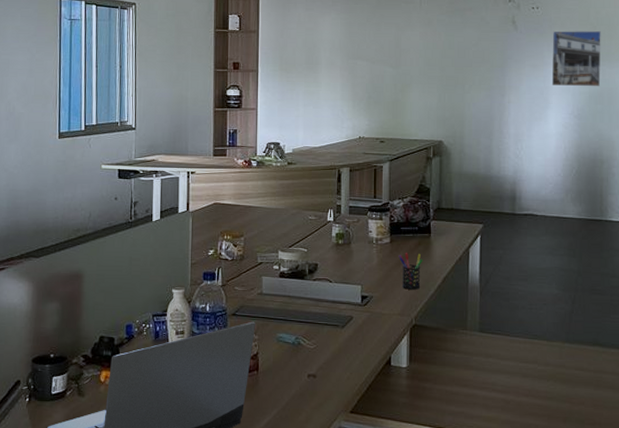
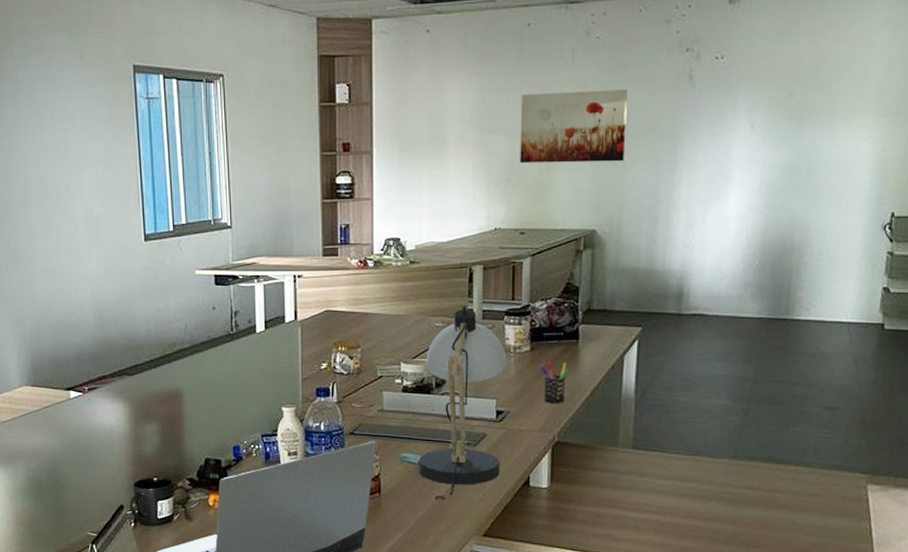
desk lamp: none [292,201,370,373] -> present [418,305,507,495]
wall art: none [379,29,464,86] -> present [520,89,627,164]
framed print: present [551,31,601,86] -> none [735,84,803,157]

